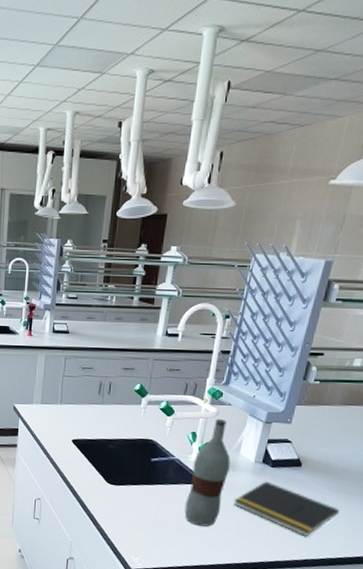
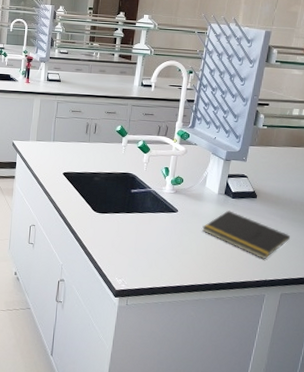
bottle: present [184,419,231,527] -> none [161,157,198,251]

